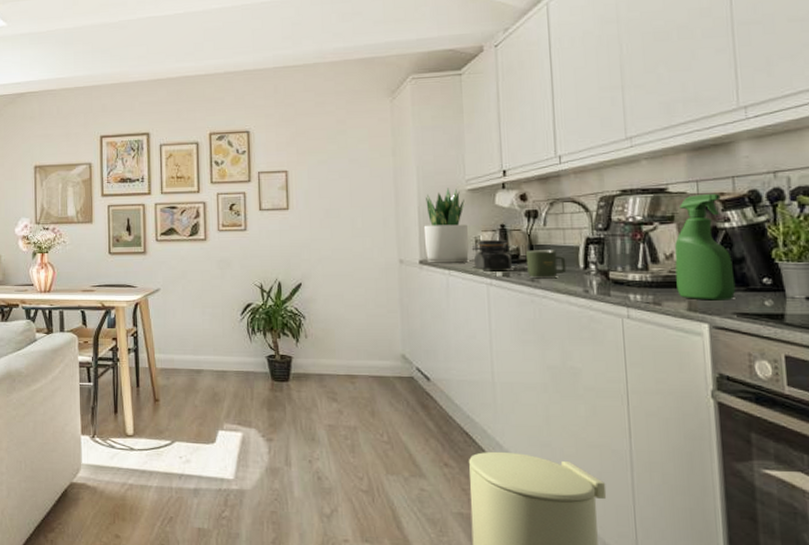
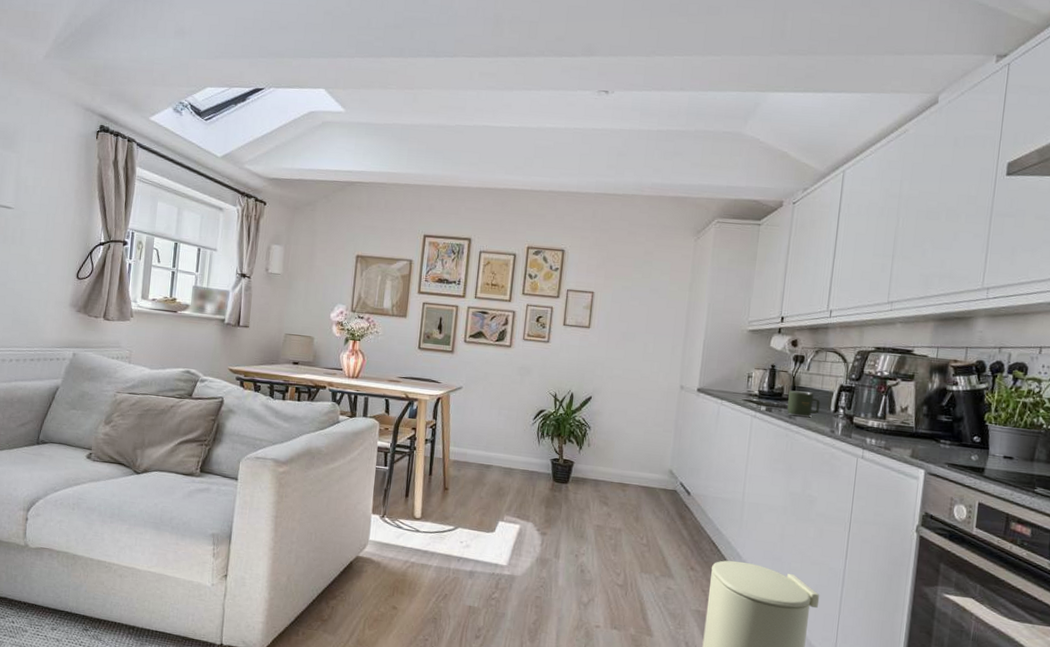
planter: present [423,188,469,263] -> none [704,326,745,395]
jar: present [471,239,513,272] -> none [743,376,777,406]
spray bottle: present [674,194,736,301] -> none [905,359,954,452]

